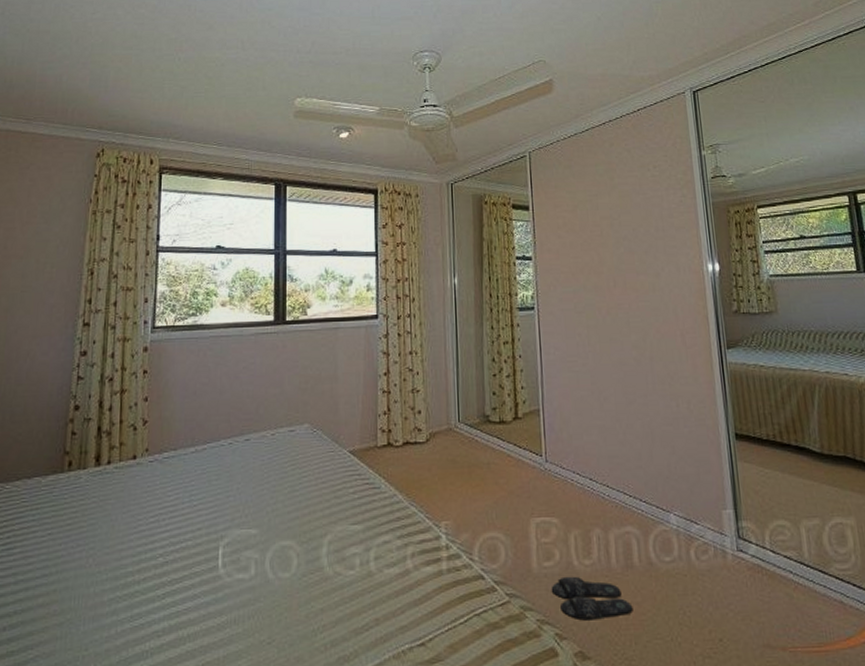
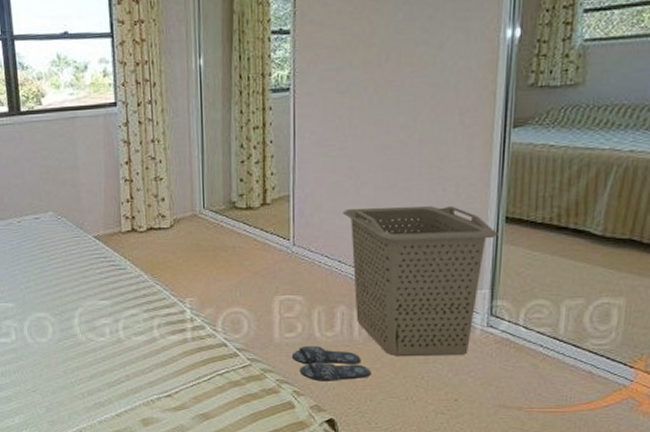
laundry basket: none [590,421,731,588] -> present [343,205,498,357]

